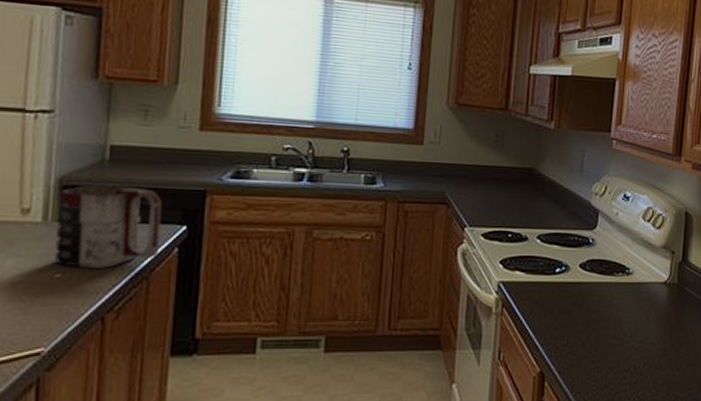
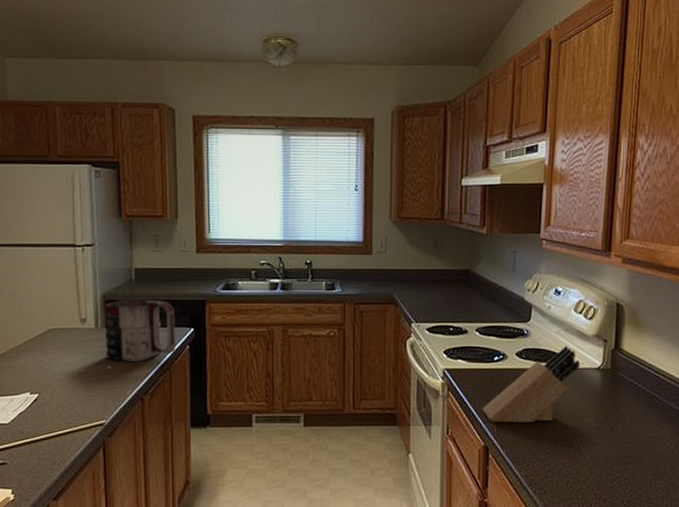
knife block: none [540,256,646,344] -> present [483,345,580,423]

